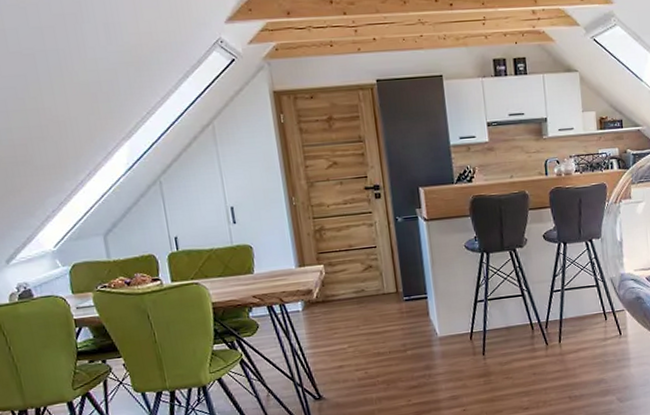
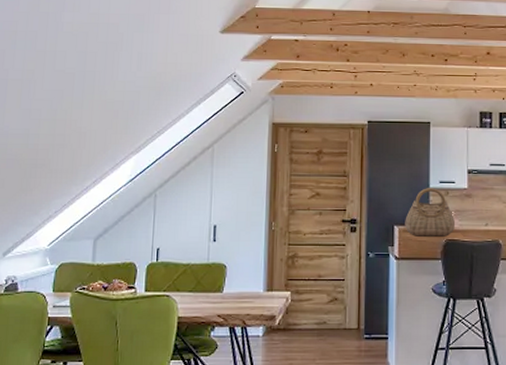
basket: none [429,145,481,197] -> present [405,188,456,238]

